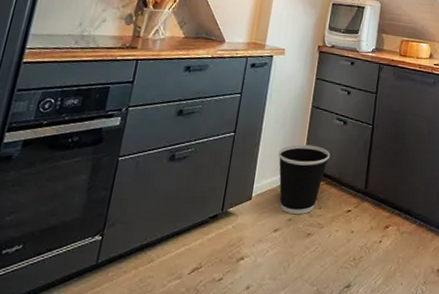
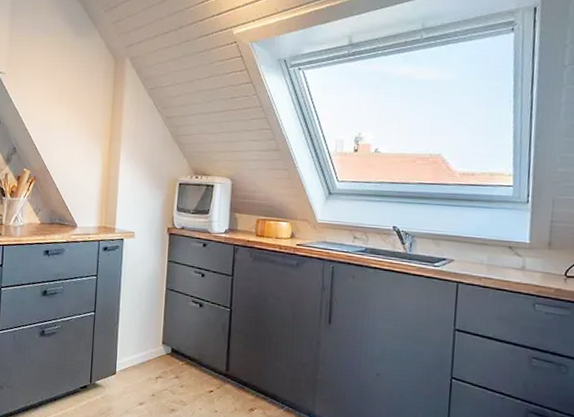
wastebasket: present [278,144,331,215] -> none [137,325,189,391]

